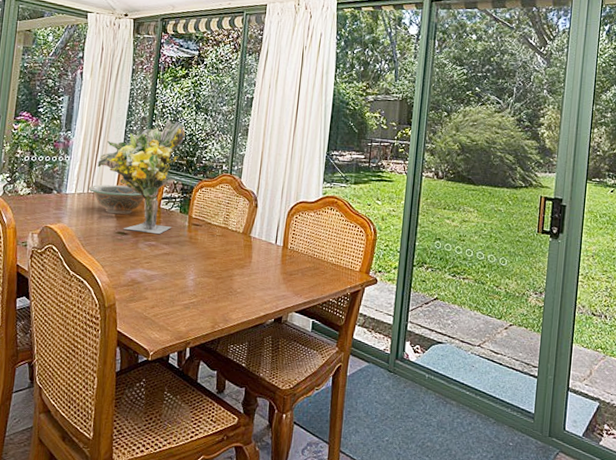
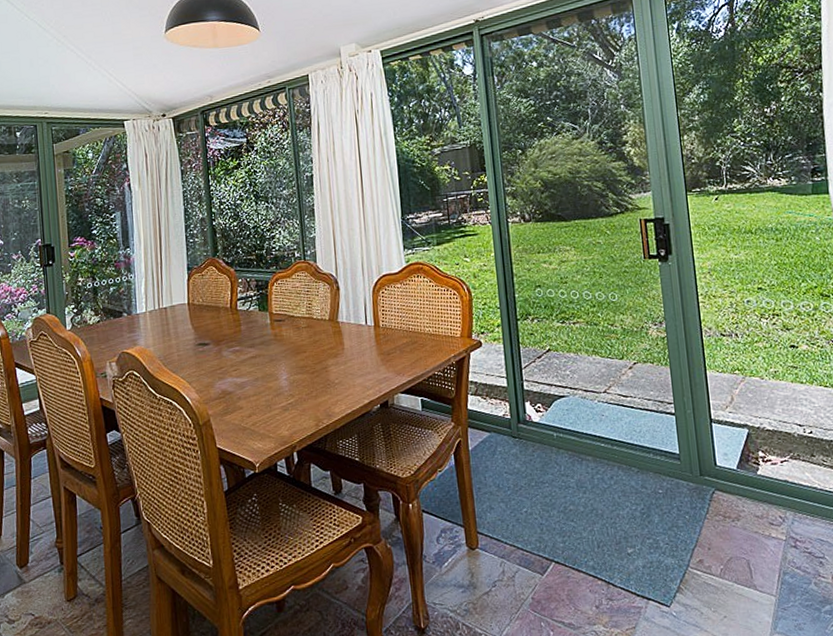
decorative bowl: present [88,184,145,215] -> none [158,293,220,326]
bouquet: present [97,118,185,234] -> none [163,215,254,340]

